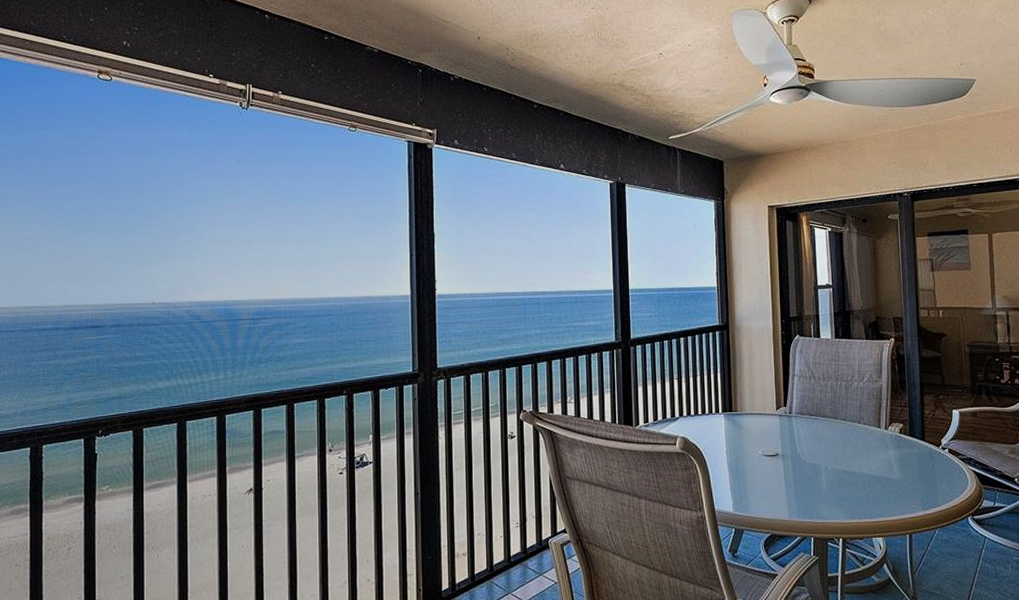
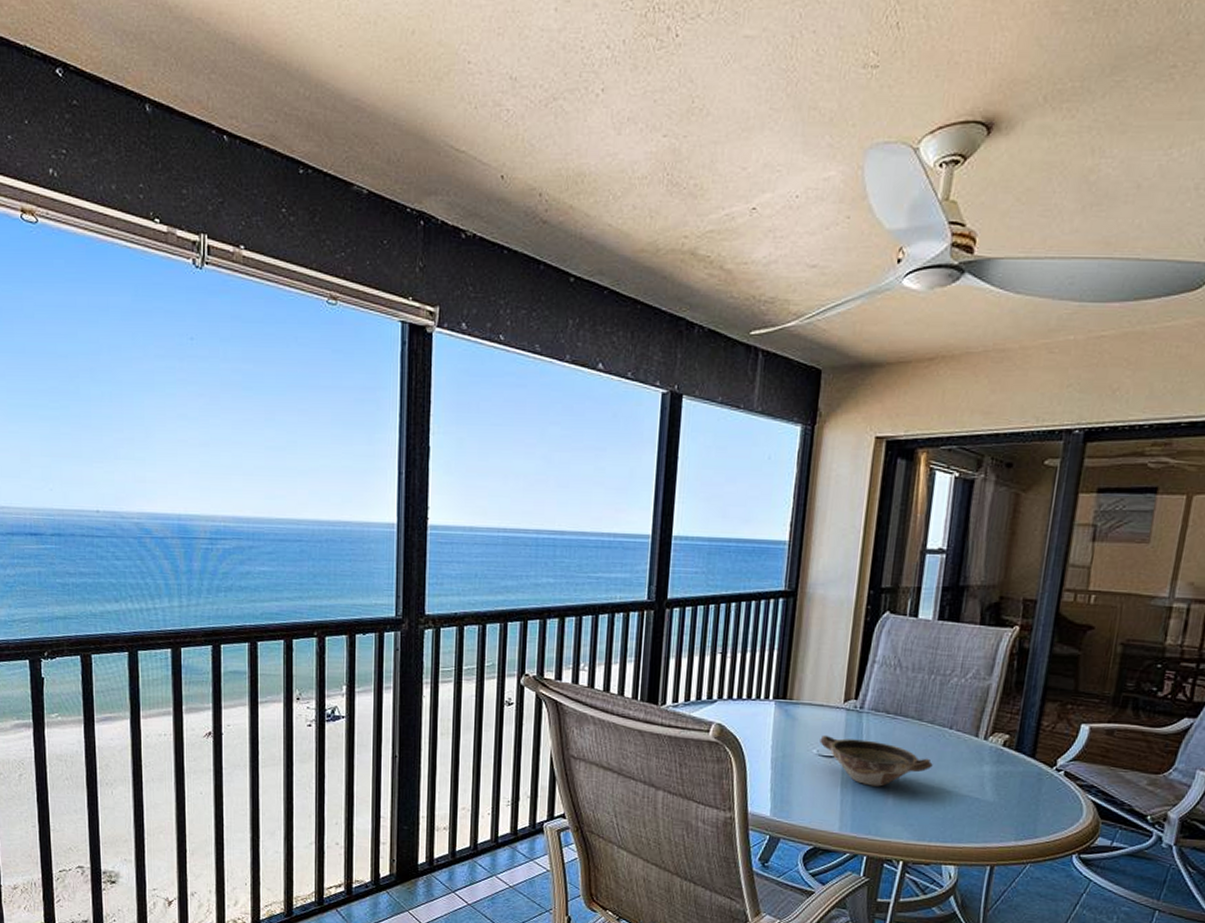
bowl: none [763,438,851,477] -> present [820,734,933,787]

